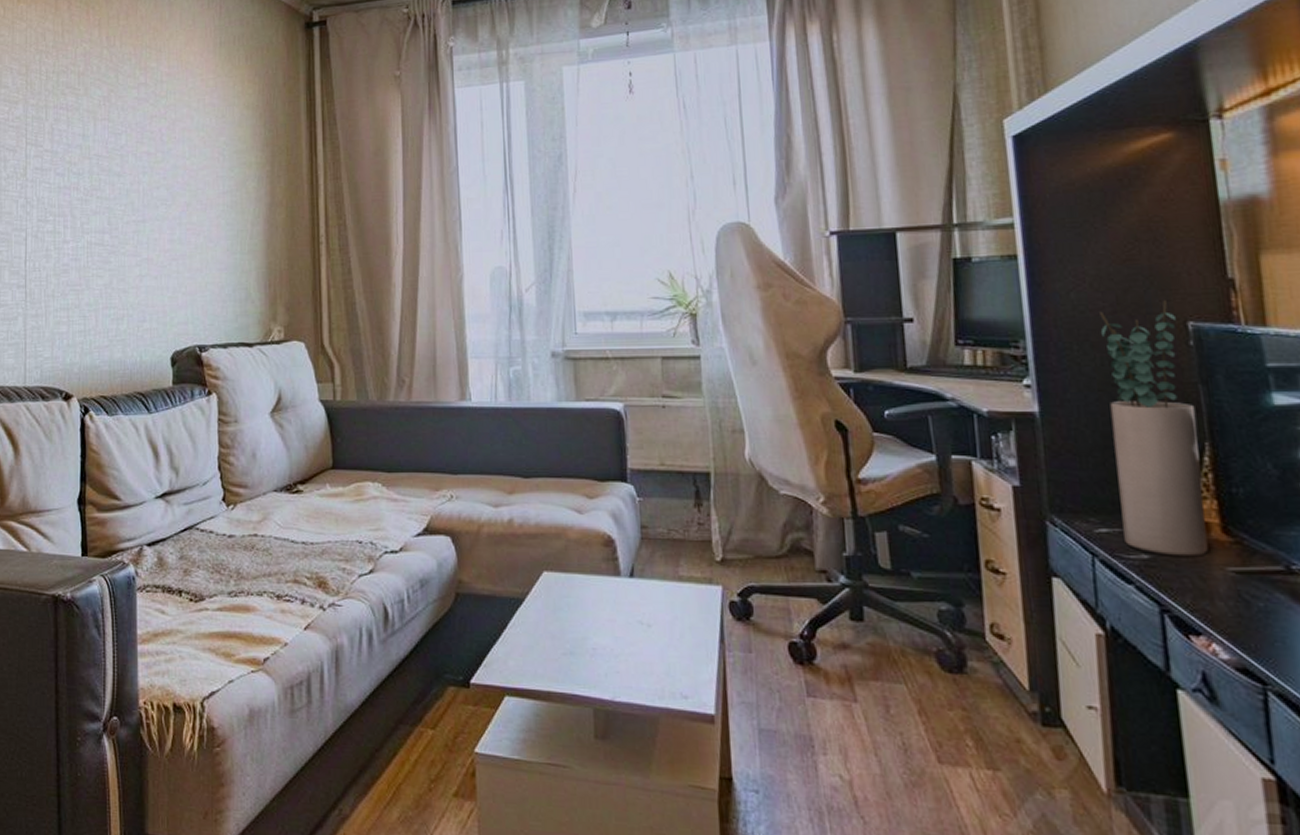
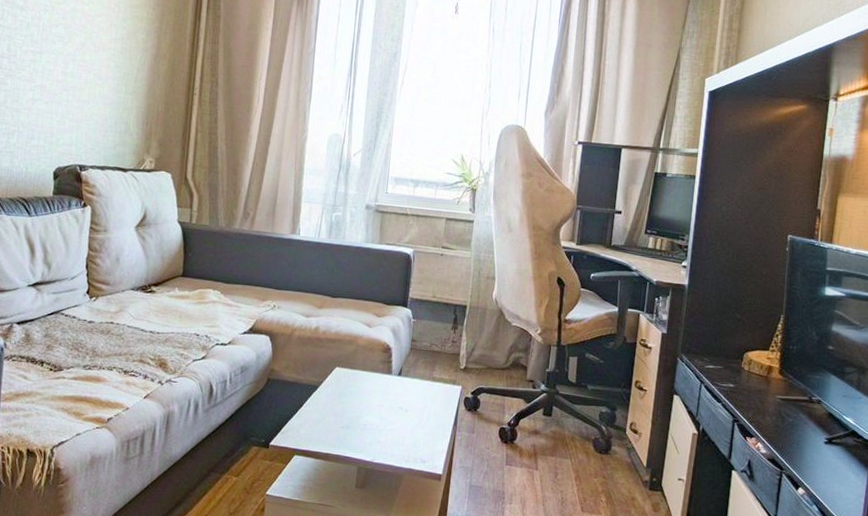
vase: present [1100,300,1208,558] -> none [722,219,782,389]

